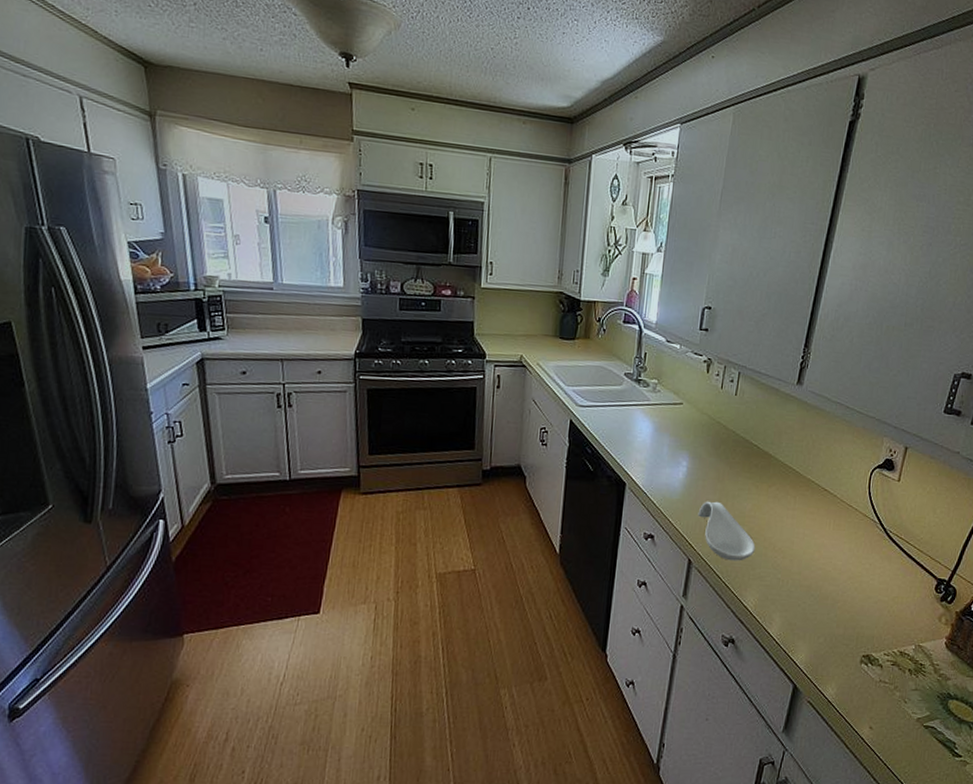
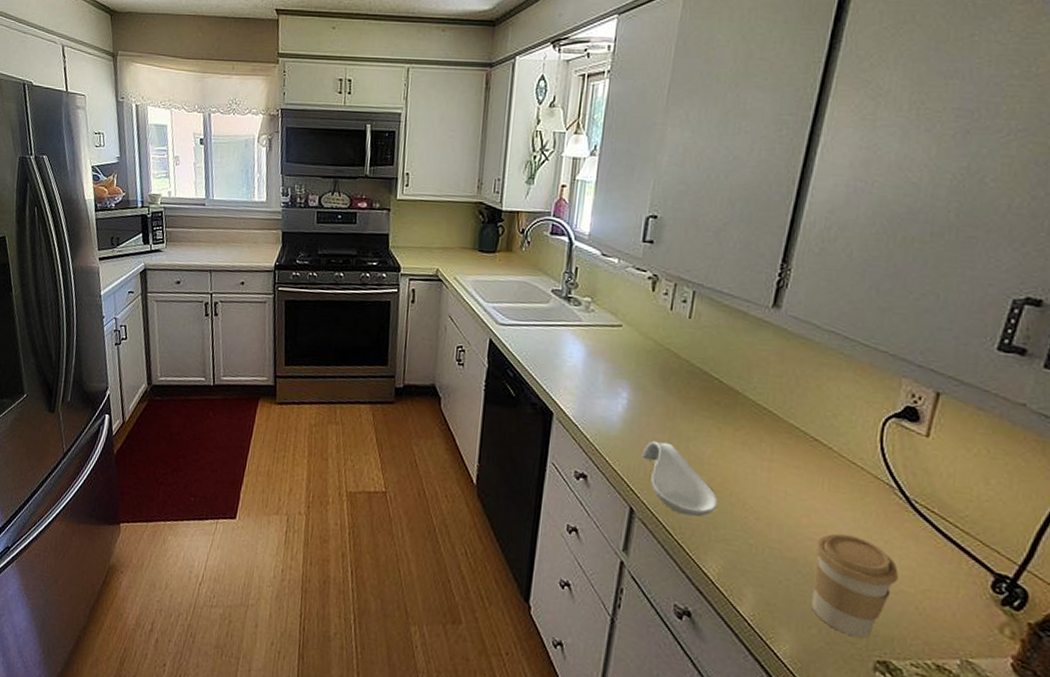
coffee cup: none [820,562,878,640] -> present [812,533,899,638]

